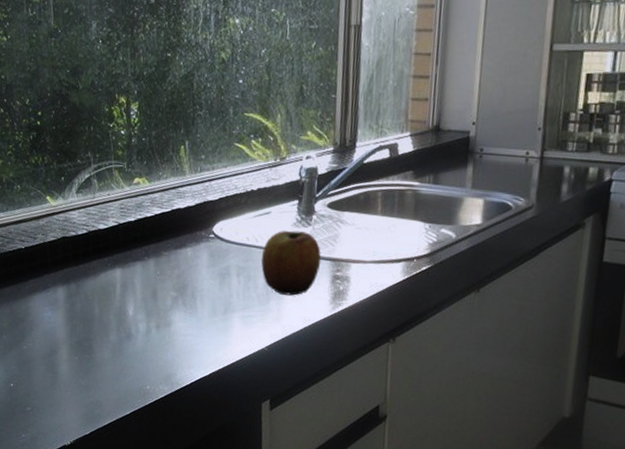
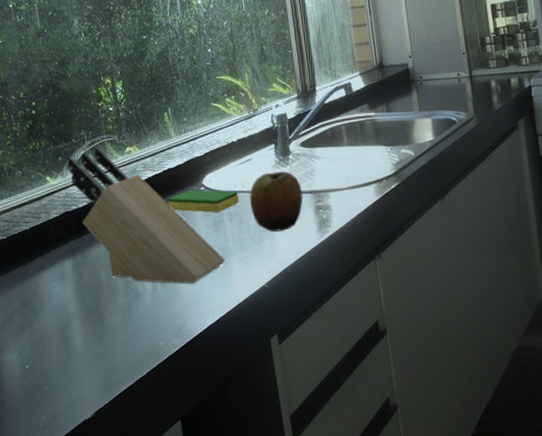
knife block: none [70,172,226,334] -> present [68,147,225,284]
dish sponge: none [173,235,250,264] -> present [168,189,239,213]

